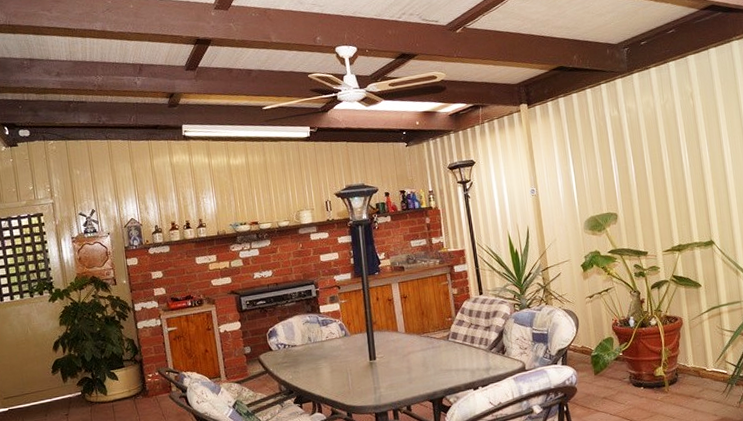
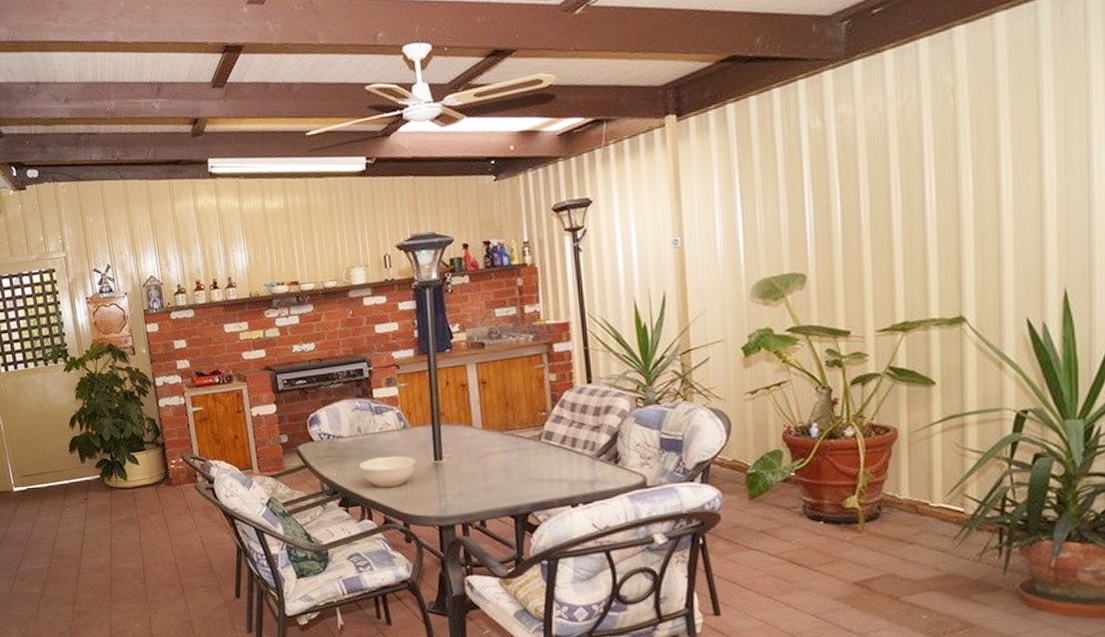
bowl: none [309,358,356,386] -> present [358,455,417,488]

